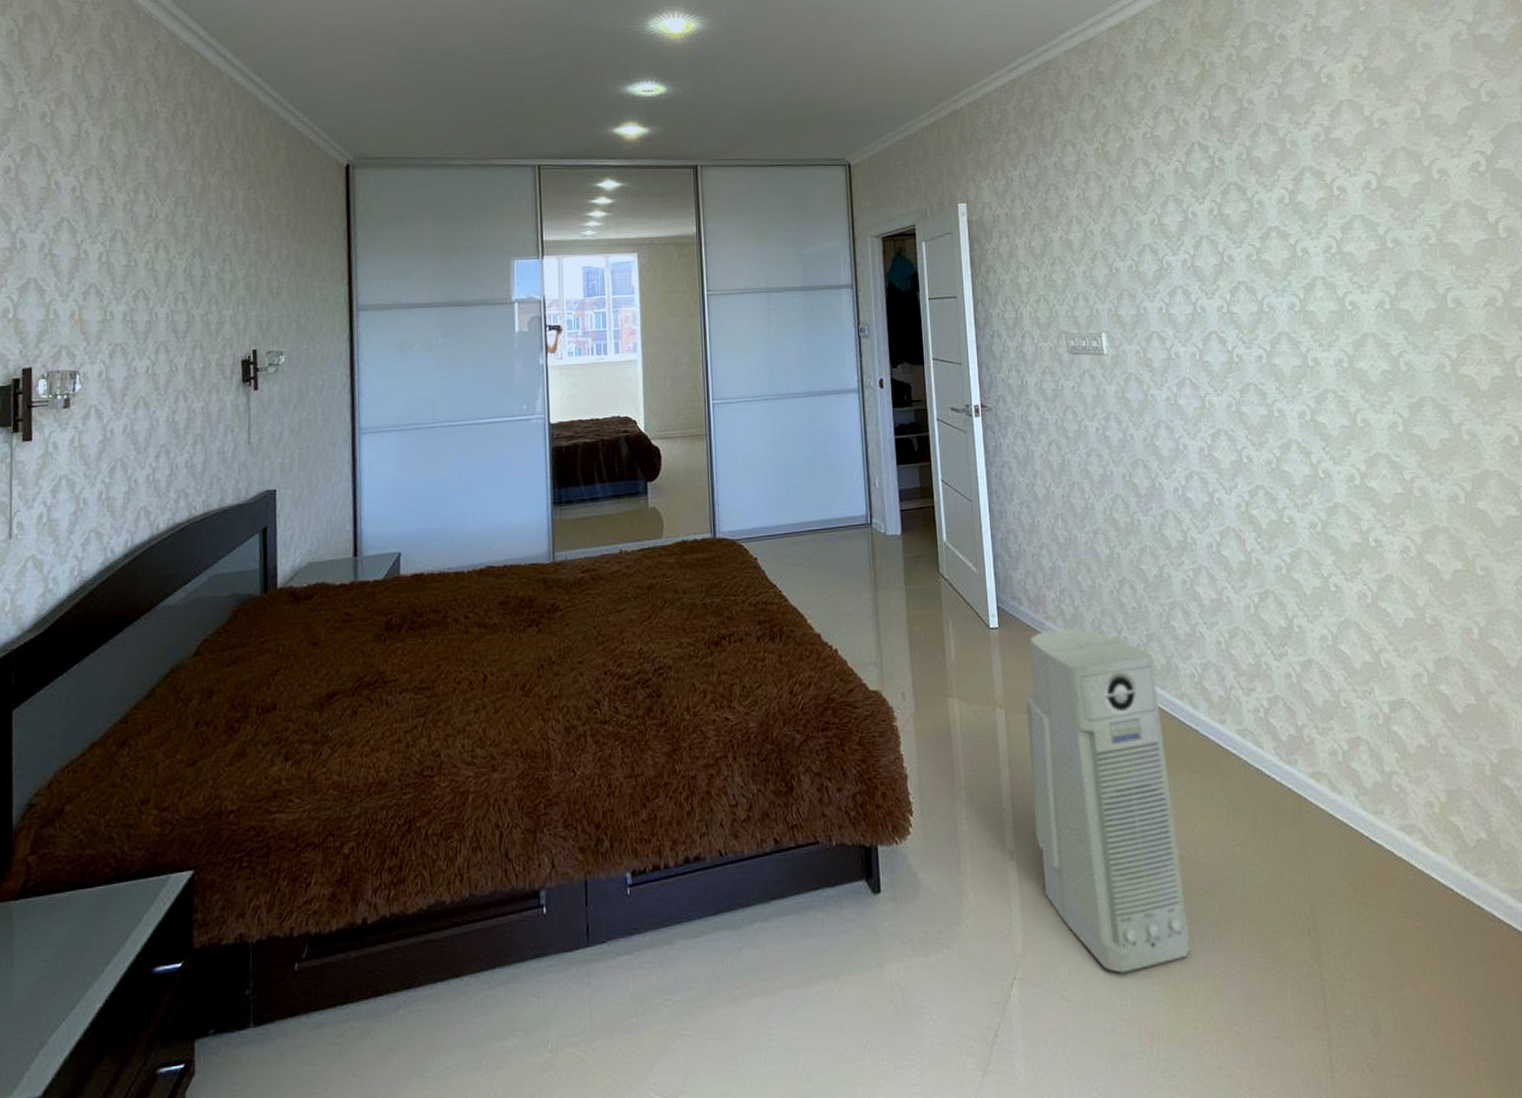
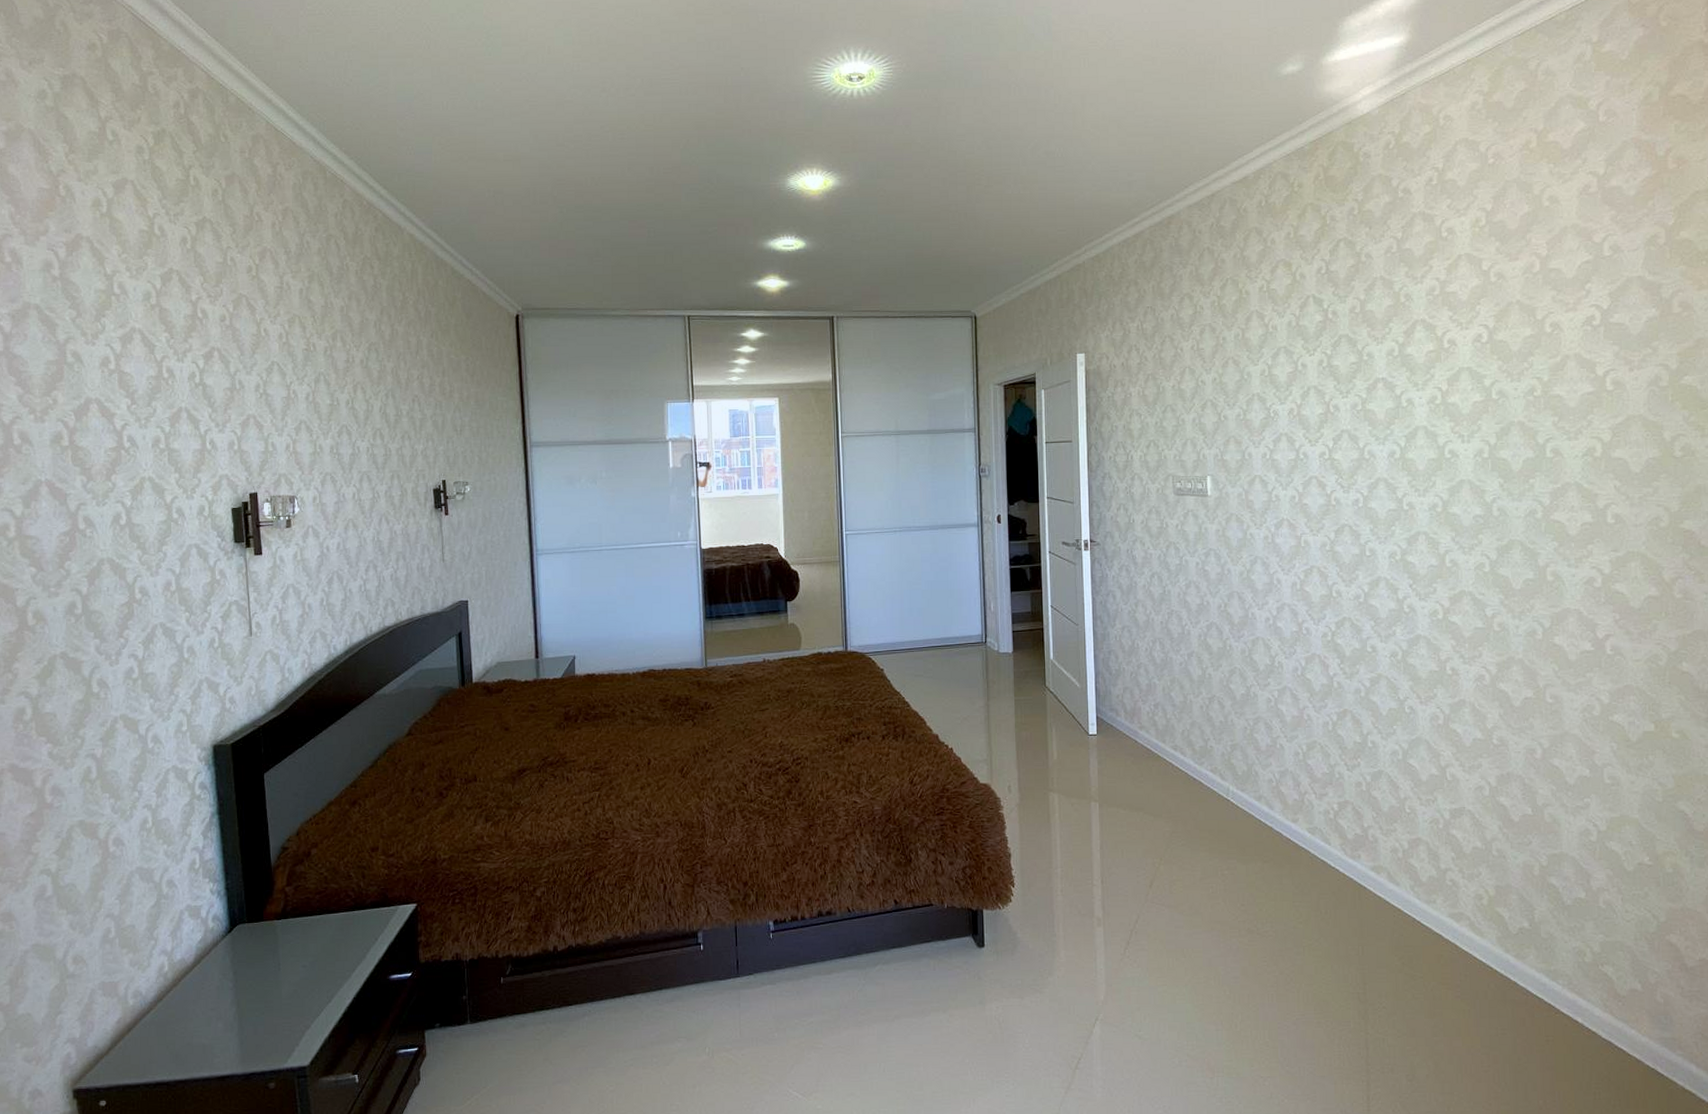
air purifier: present [1025,628,1191,973] -> none [1118,737,1252,1020]

